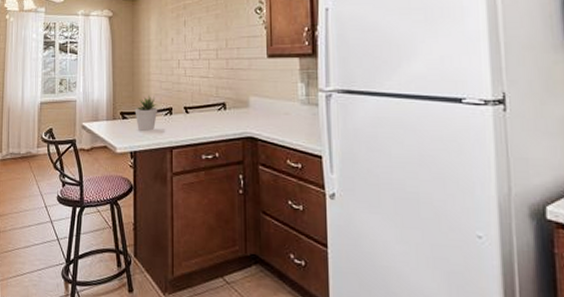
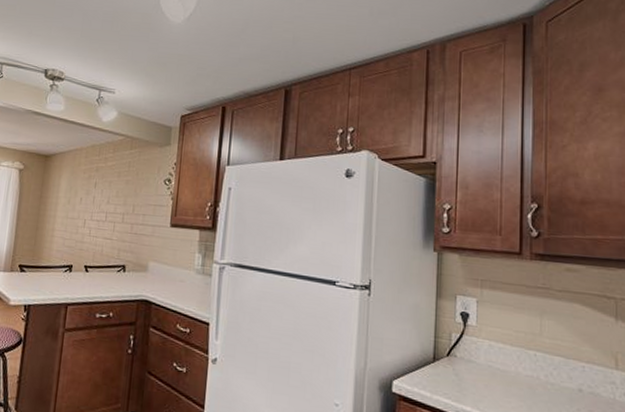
potted plant: present [135,94,158,131] -> none [34,250,58,286]

